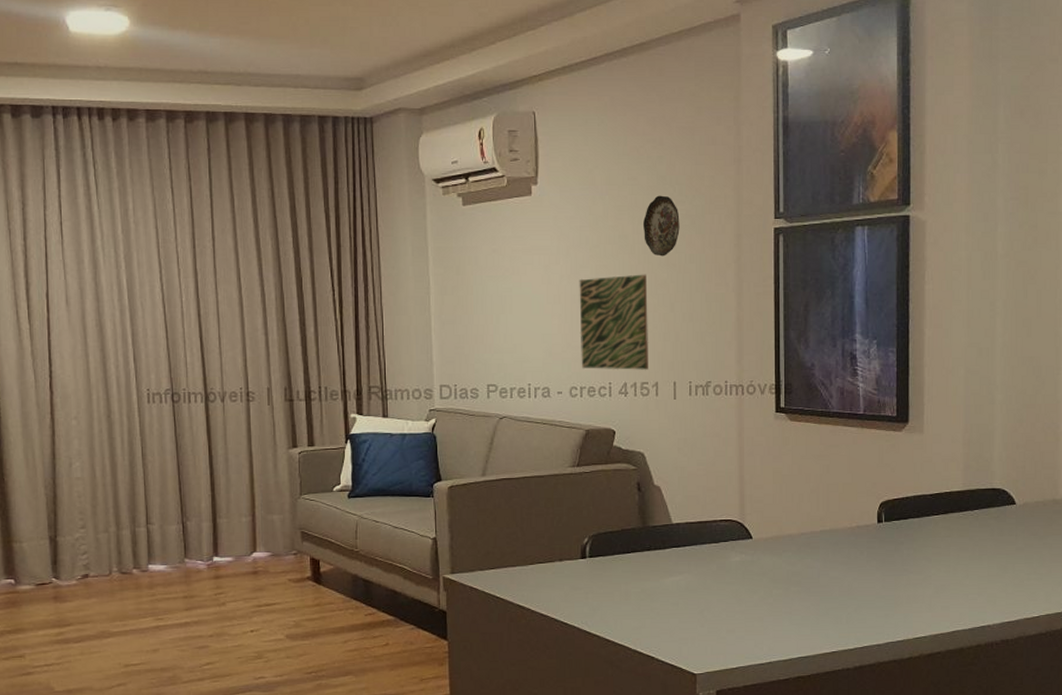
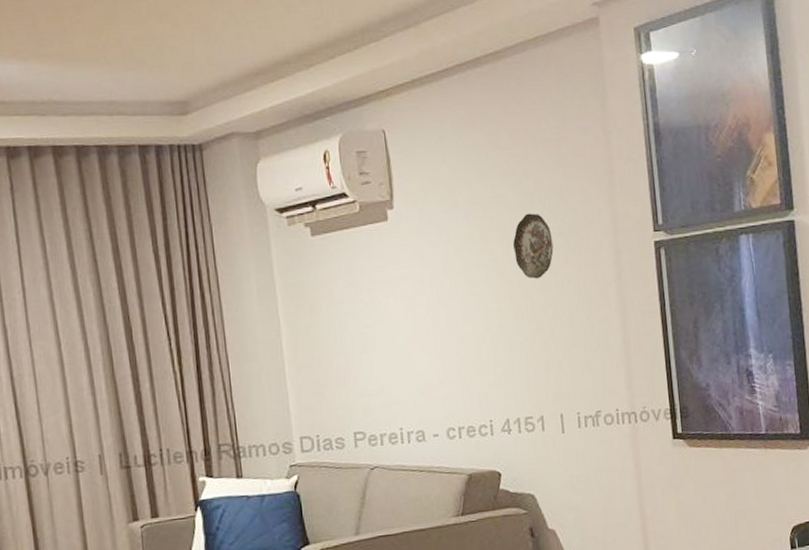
wall art: present [579,274,648,370] -> none [447,299,532,407]

